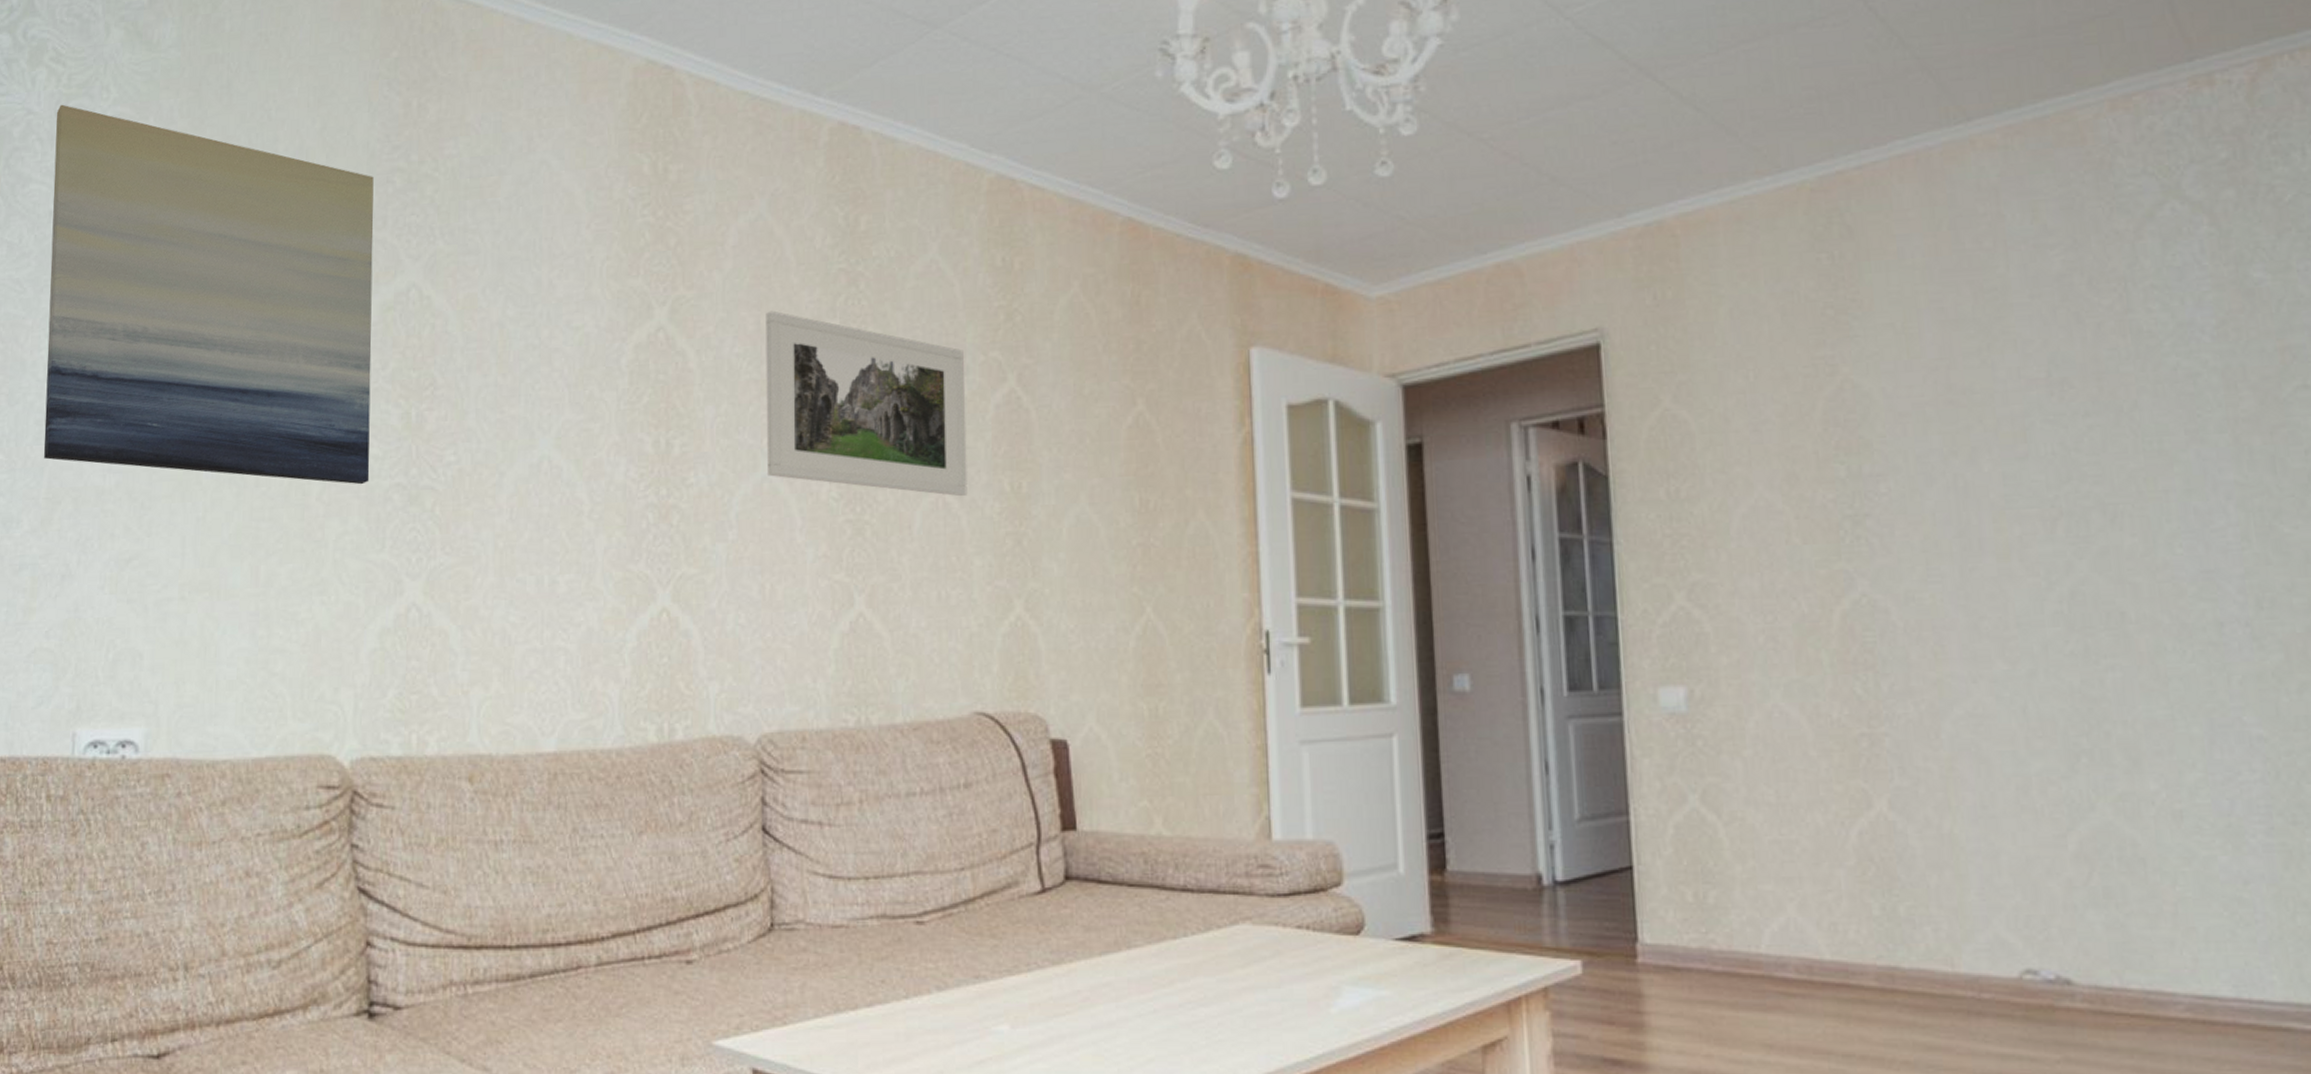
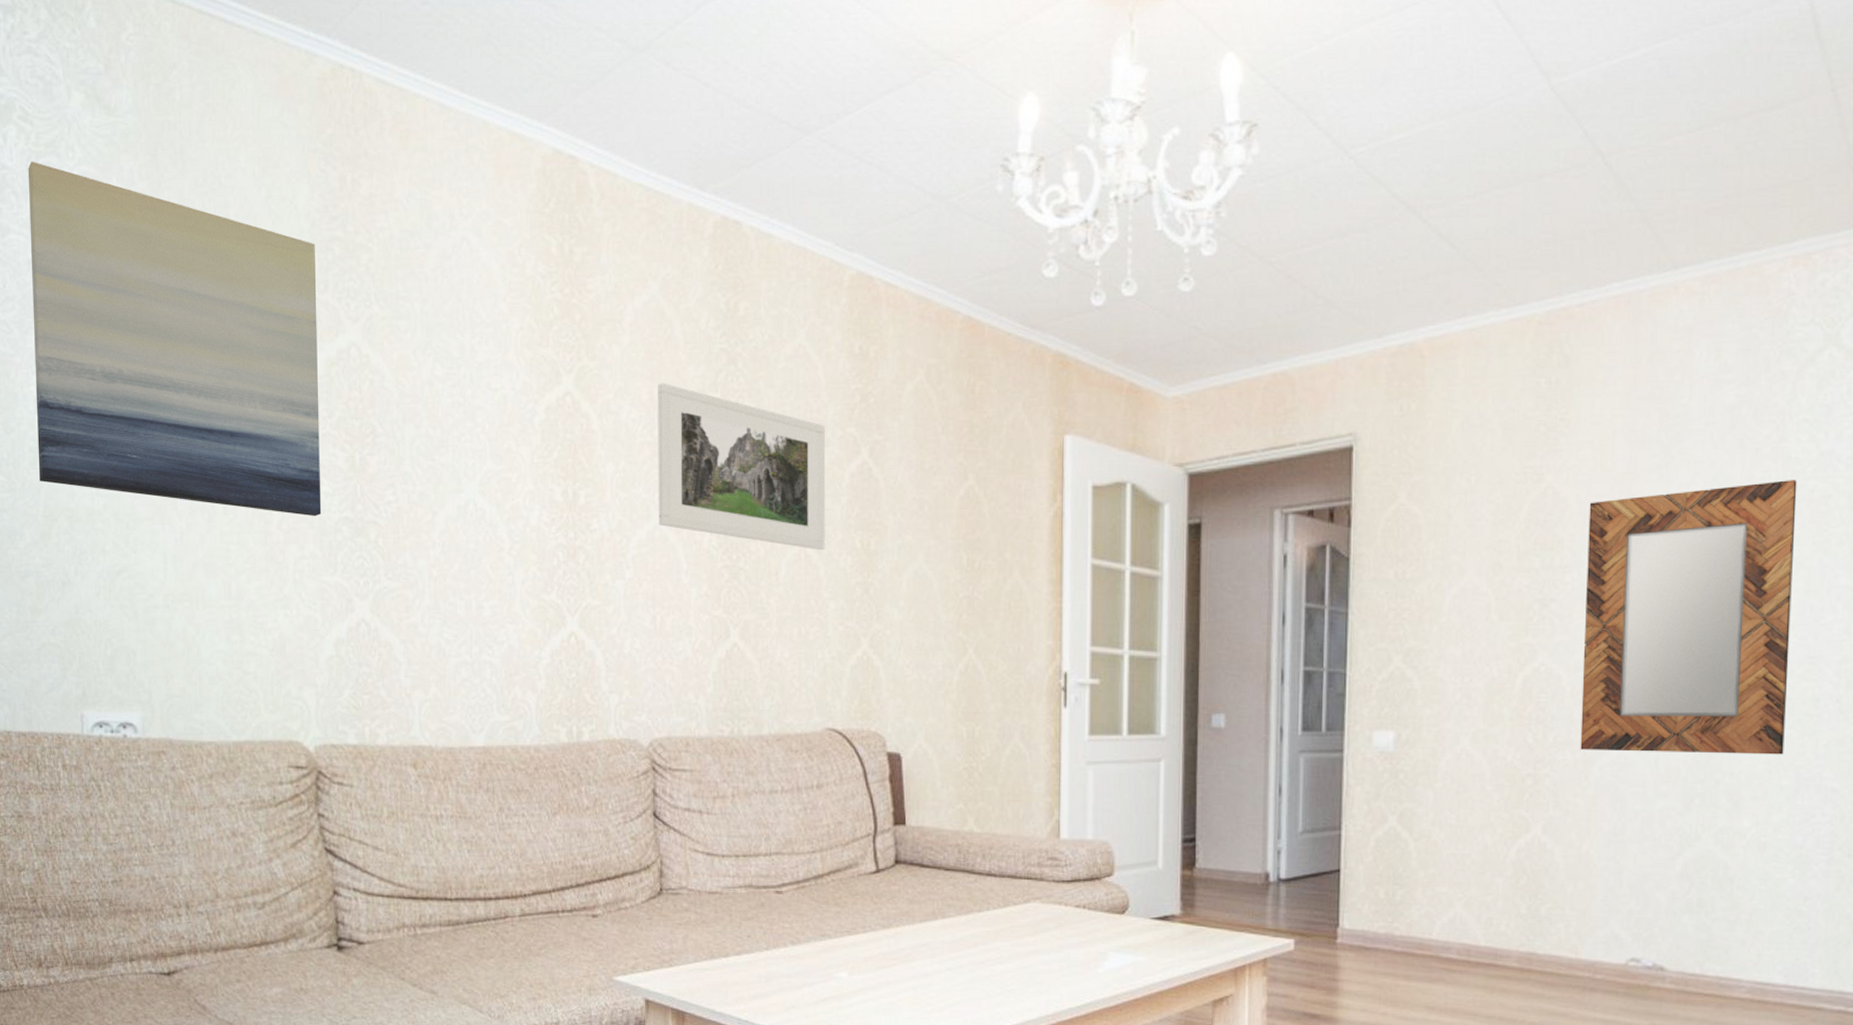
home mirror: none [1898,356,2188,701] -> present [1580,479,1797,755]

